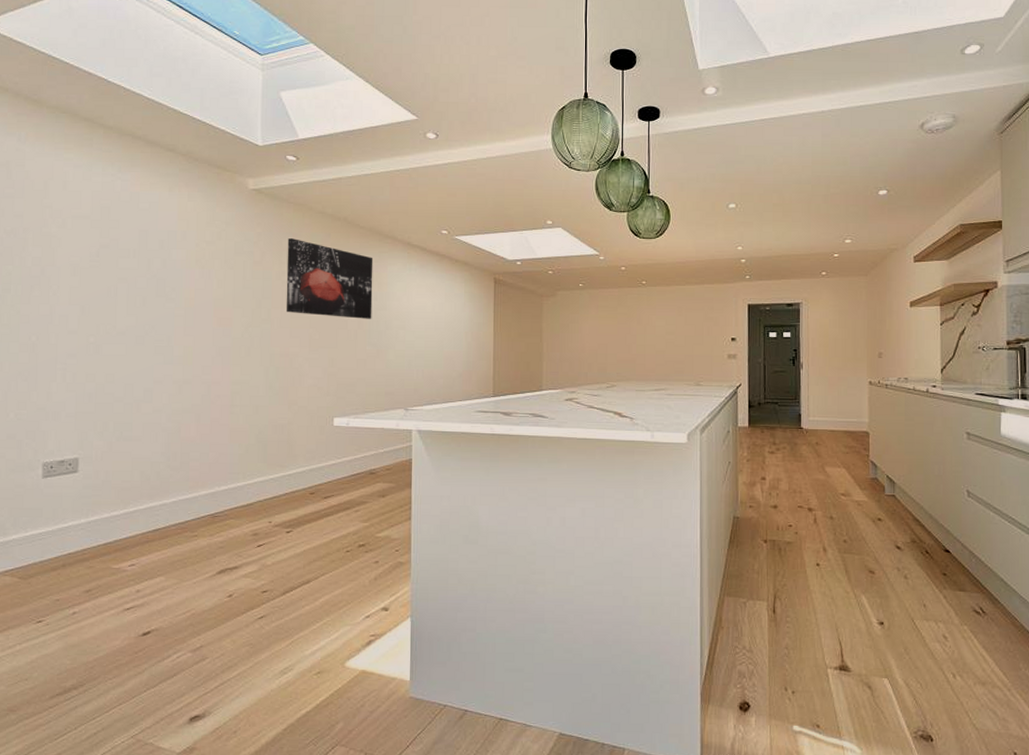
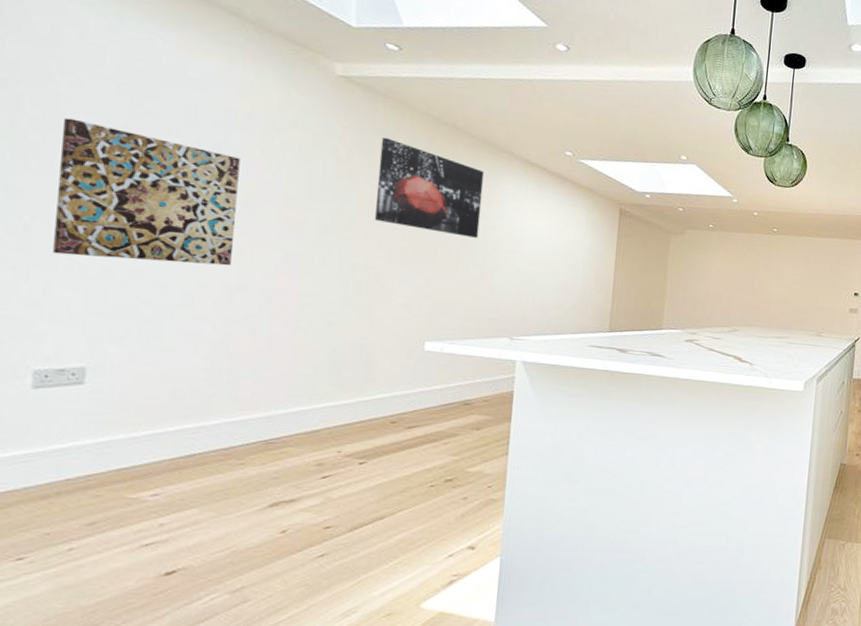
wall art: none [52,253,181,366] -> present [53,117,240,266]

